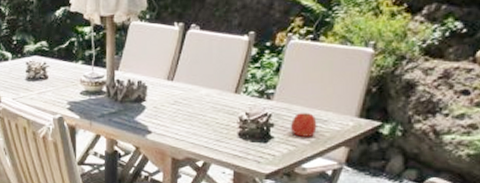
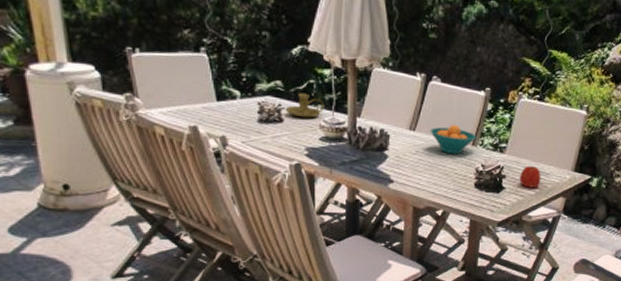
candle holder: none [50,51,84,74] -> present [285,93,324,118]
fruit bowl: none [188,72,240,103] -> present [430,124,477,155]

